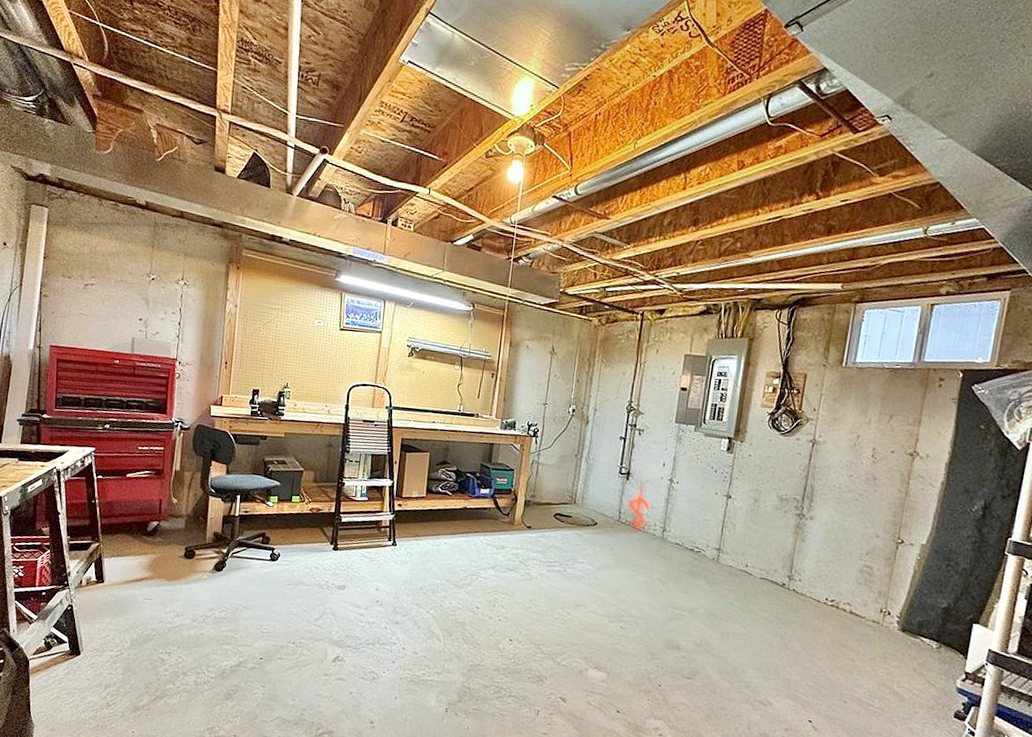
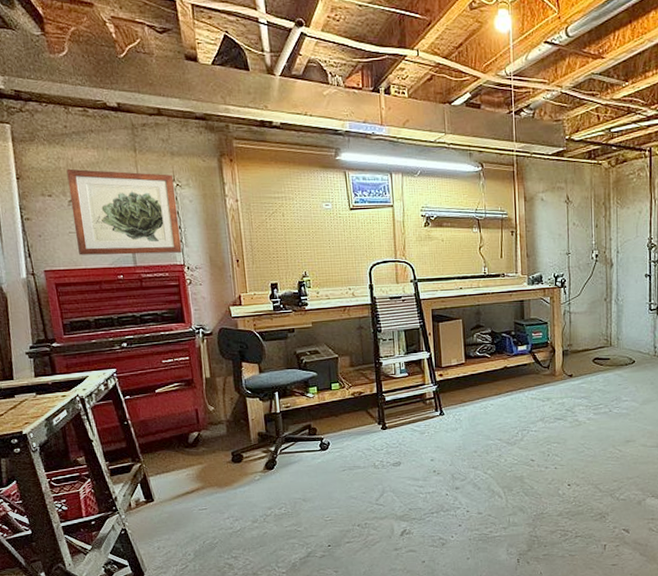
wall art: none [84,255,183,347] -> present [66,168,182,255]

